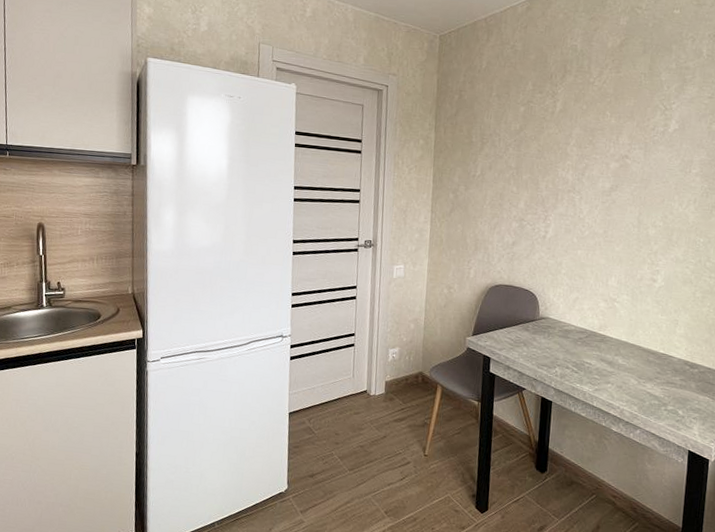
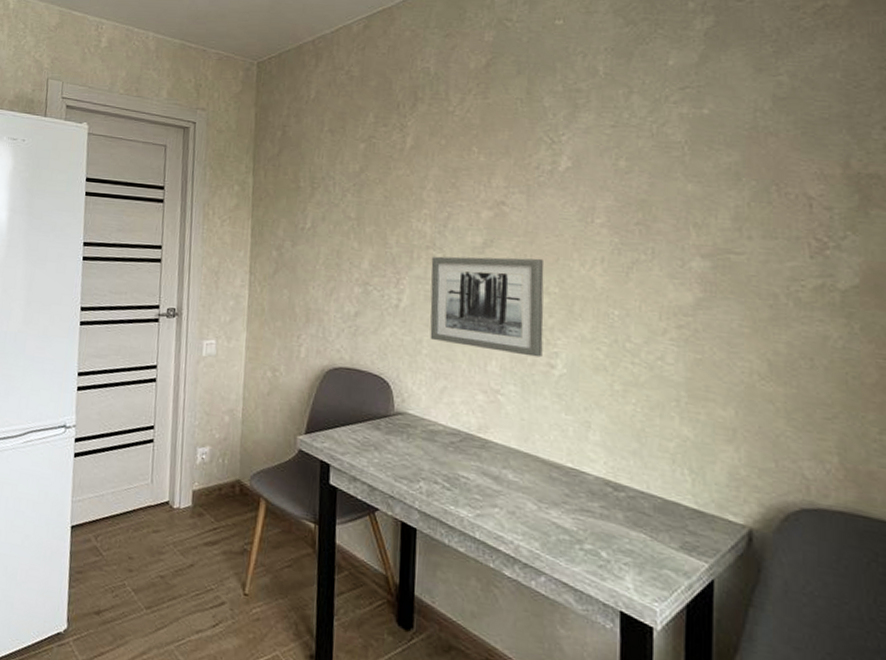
wall art: none [568,198,653,274] -> present [430,256,544,358]

